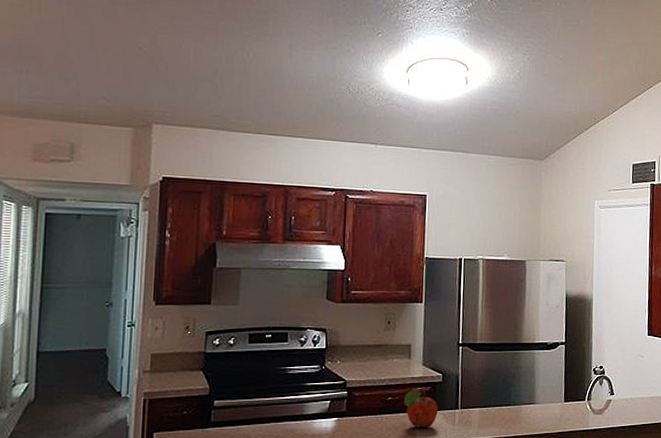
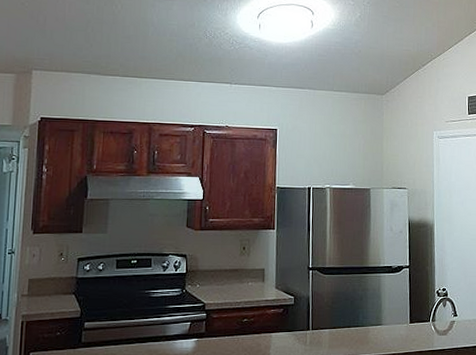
fruit: present [404,390,438,427] -> none [259,312,291,348]

